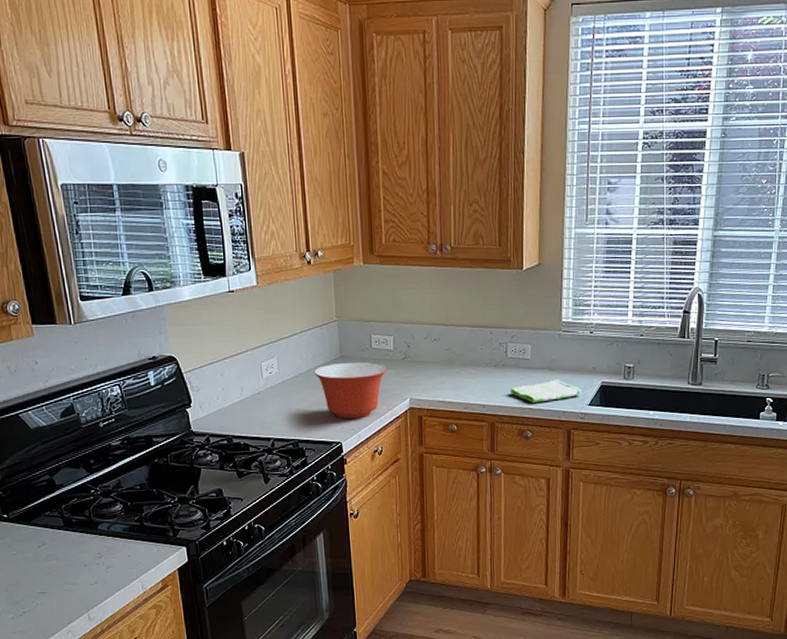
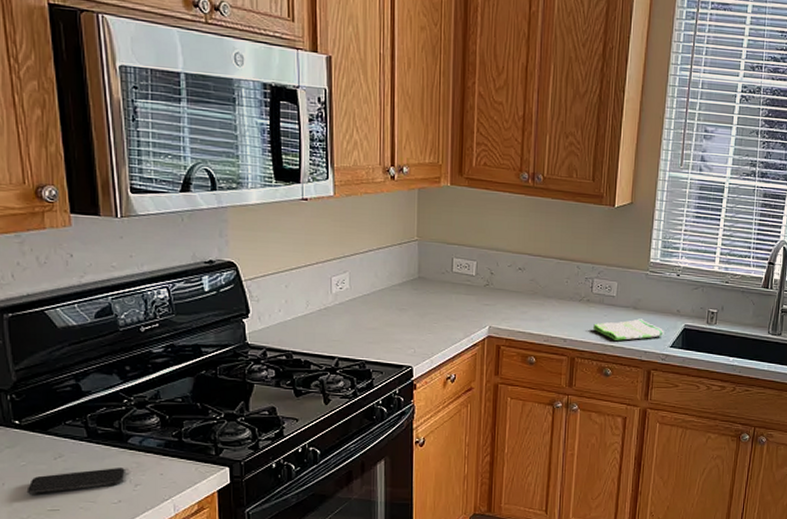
smartphone: none [18,552,98,580] -> present [26,468,125,494]
mixing bowl: present [314,362,387,419] -> none [389,284,467,343]

